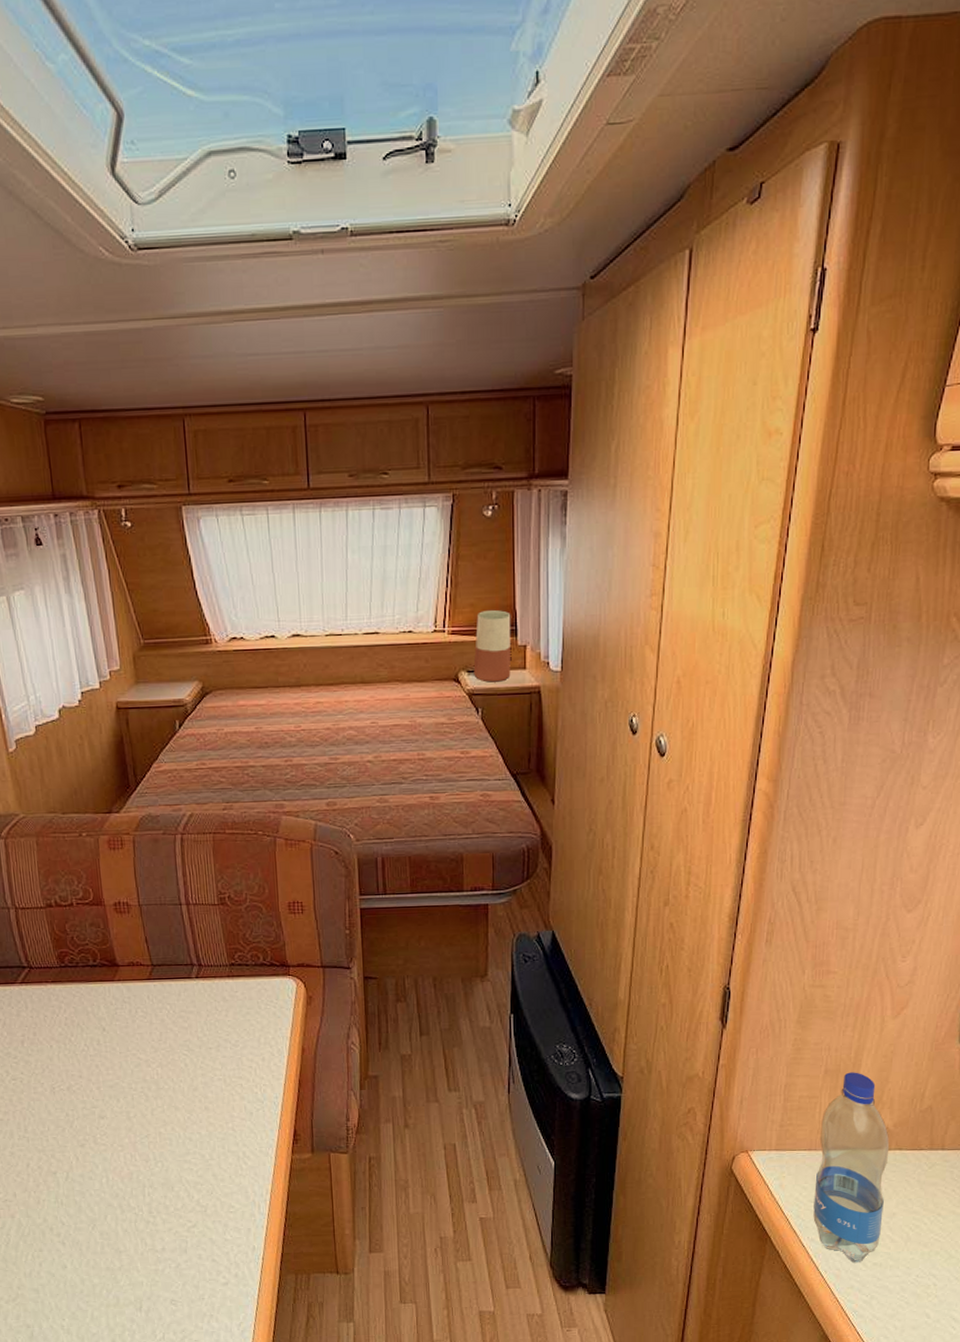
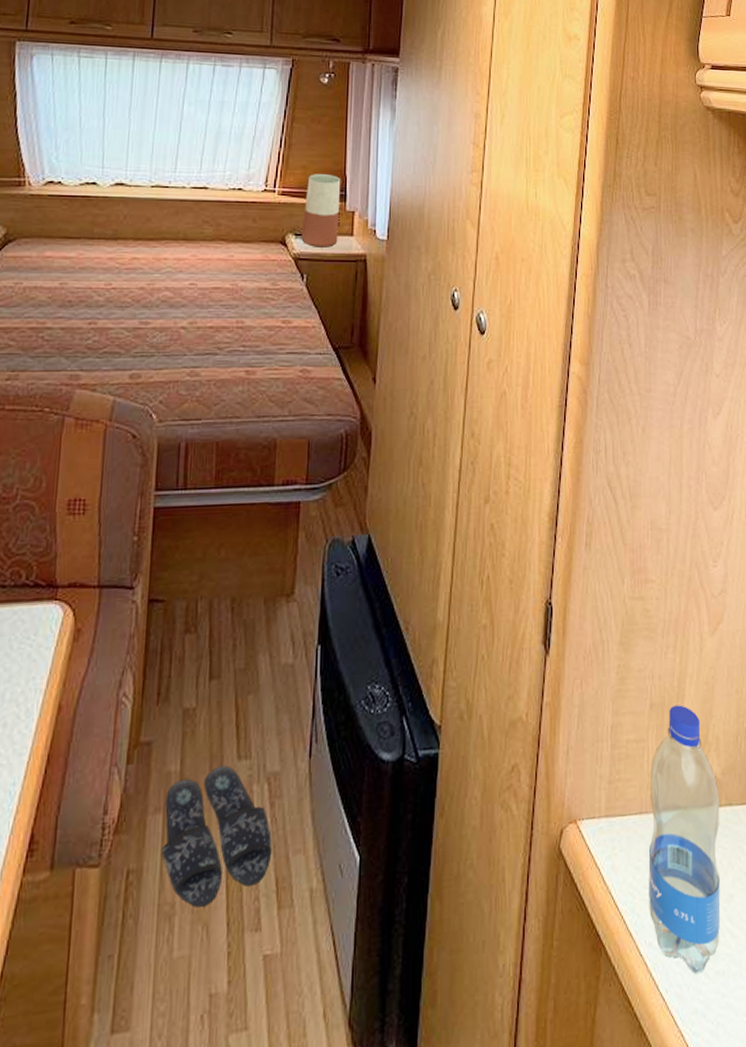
slippers: none [393,1094,481,1184] -> present [162,765,272,908]

